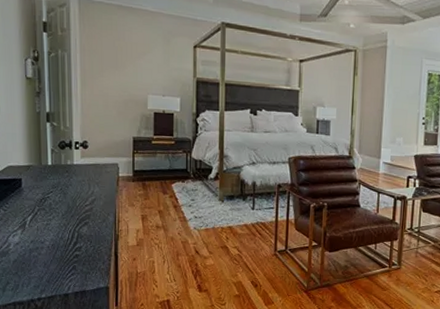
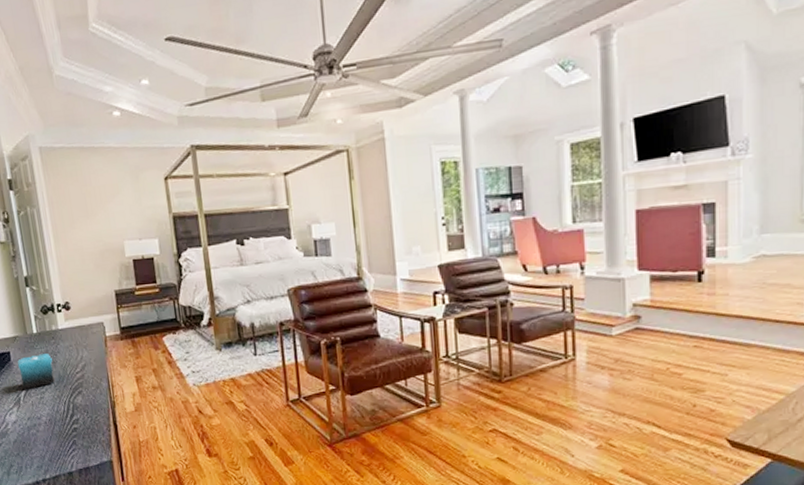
candle: none [27,184,64,216] -> present [17,354,56,391]

